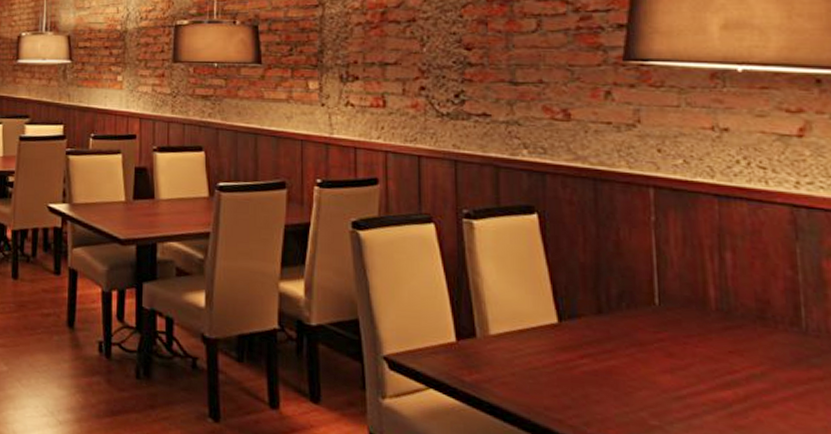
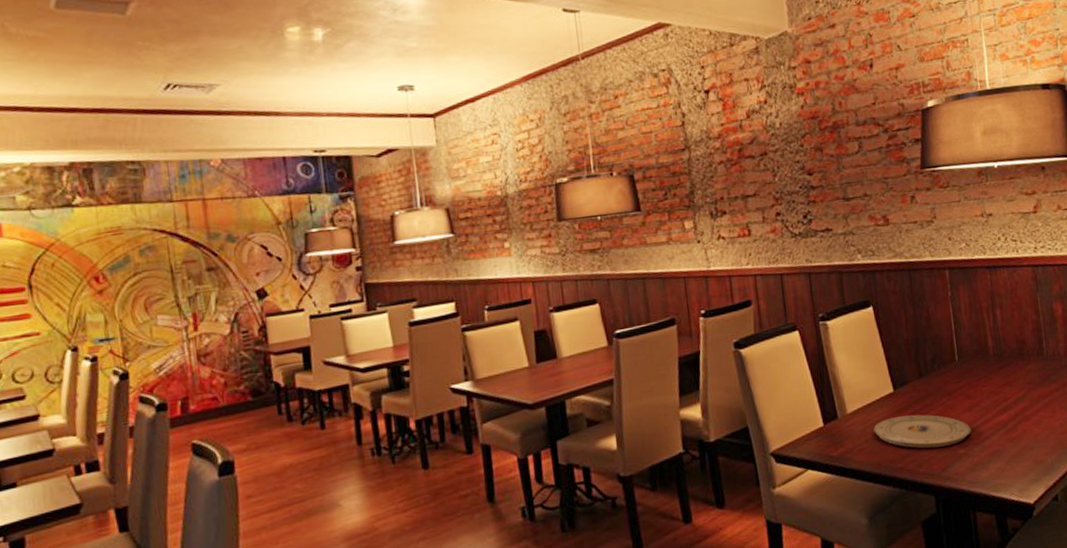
plate: none [525,354,672,411] -> present [873,414,971,449]

